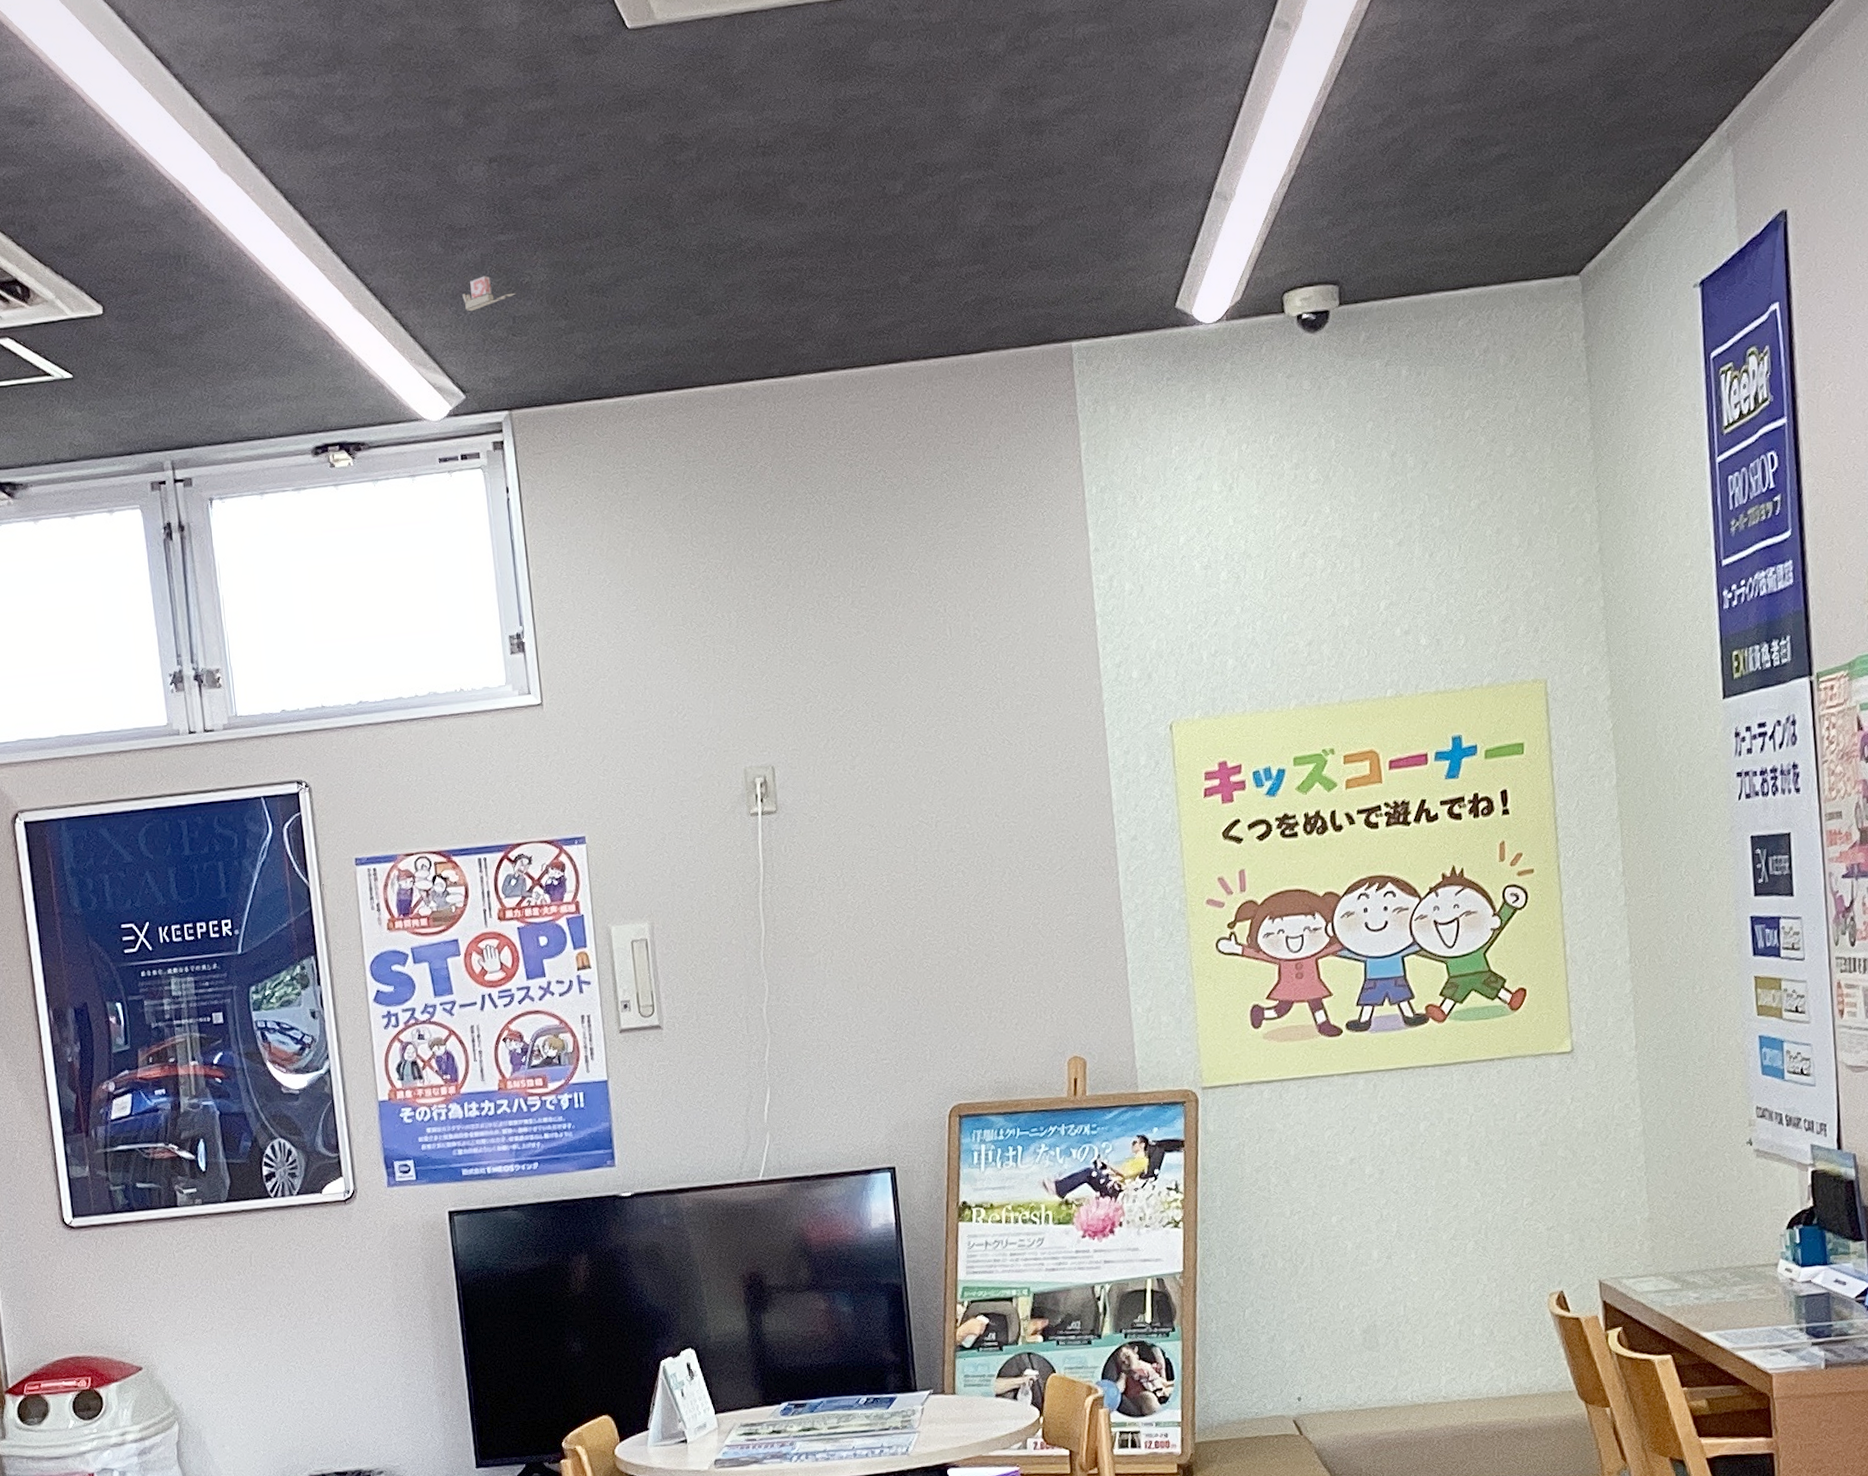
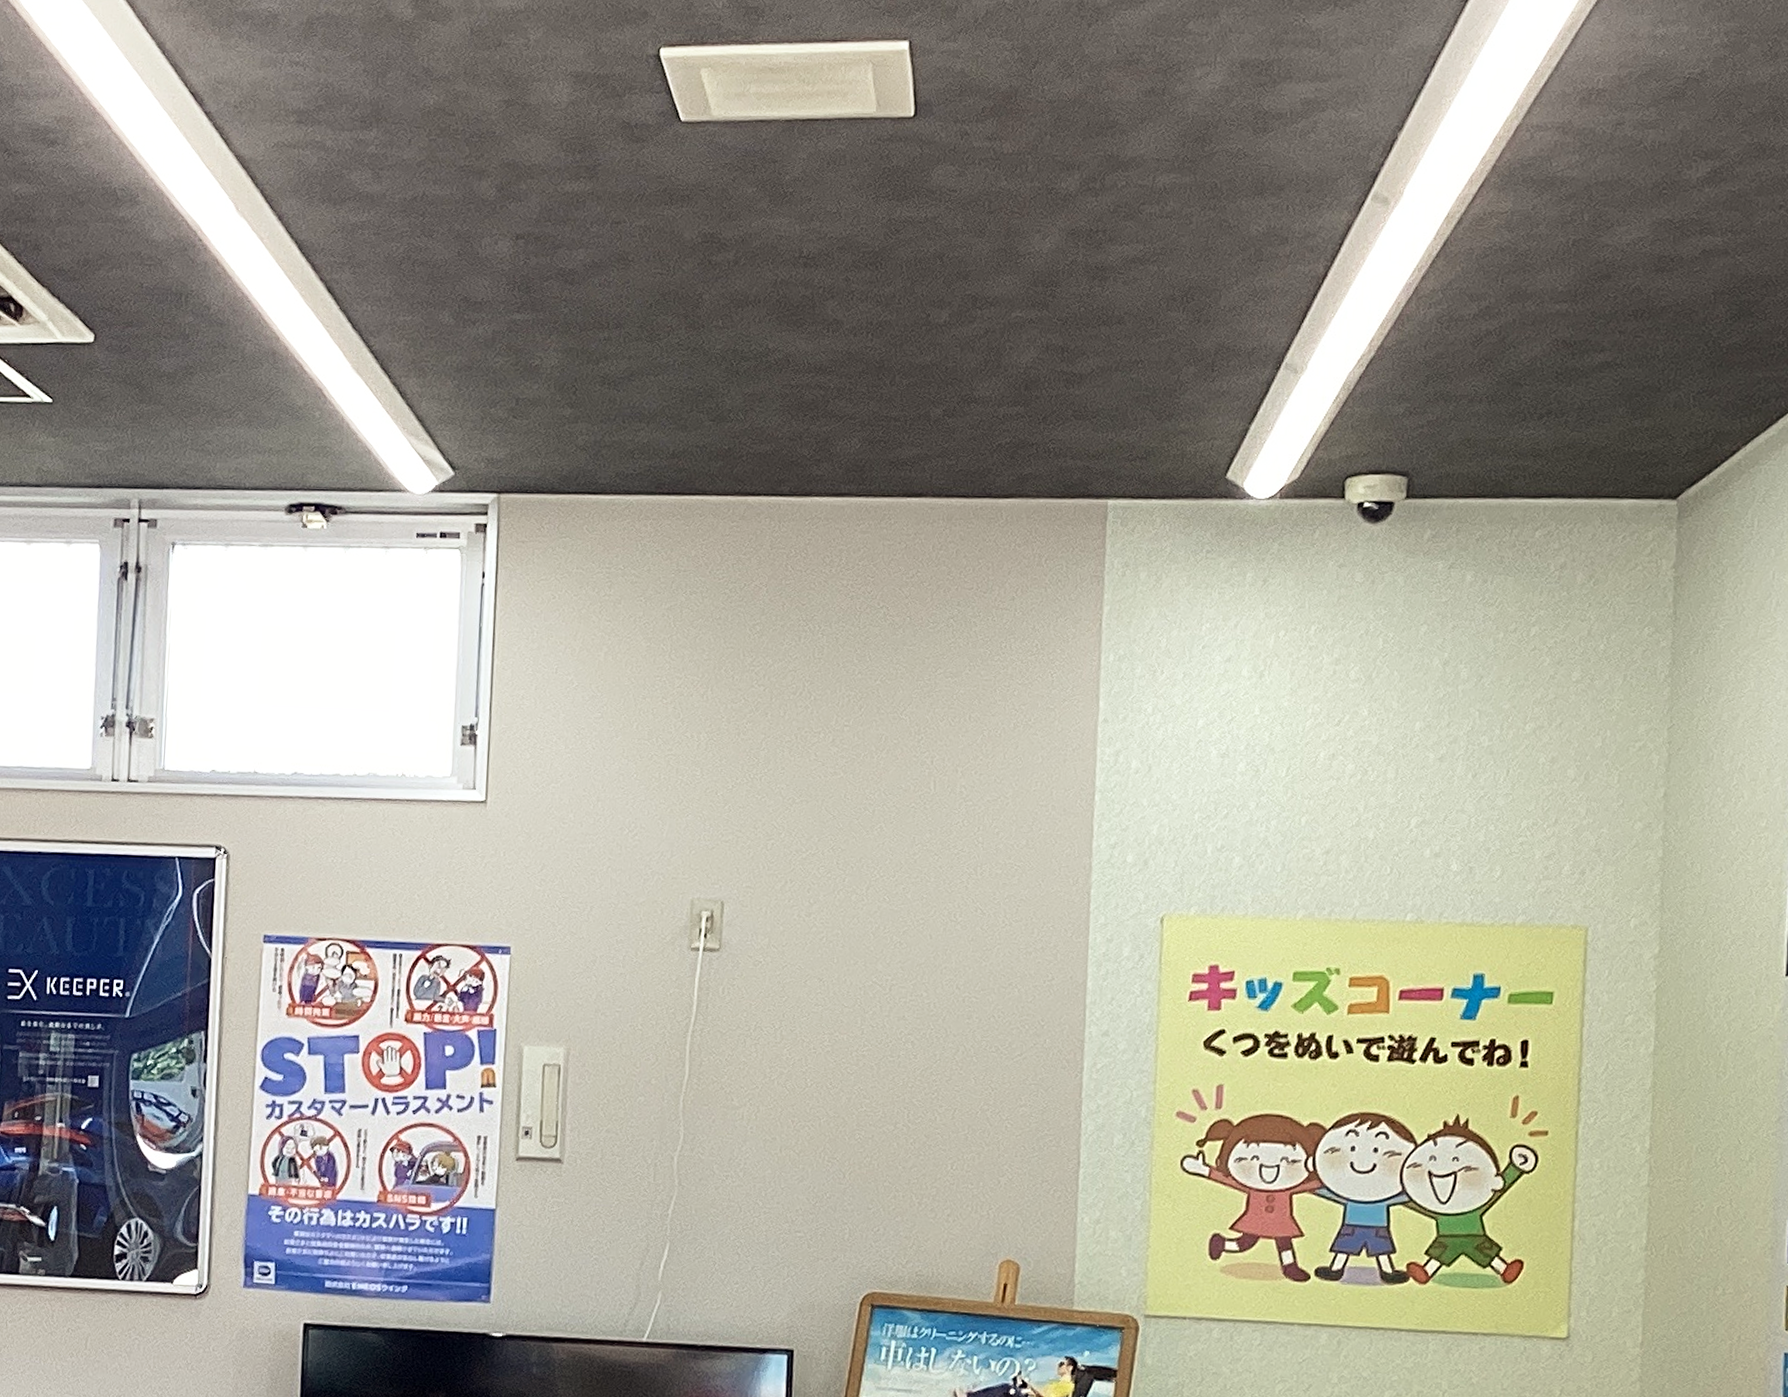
tape dispenser: present [462,275,517,312] -> none [467,353,524,388]

